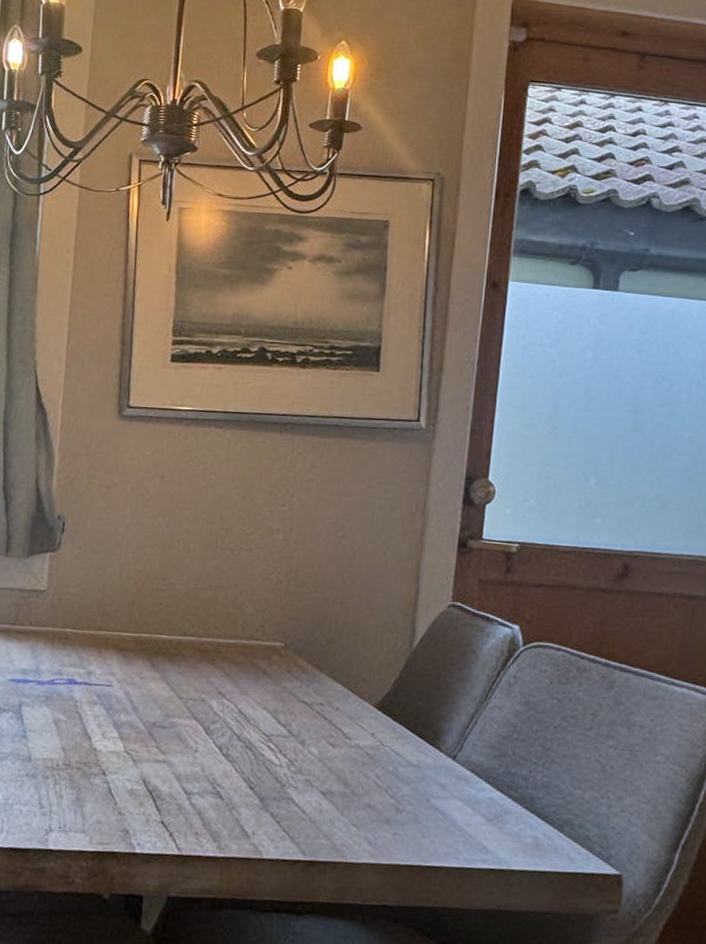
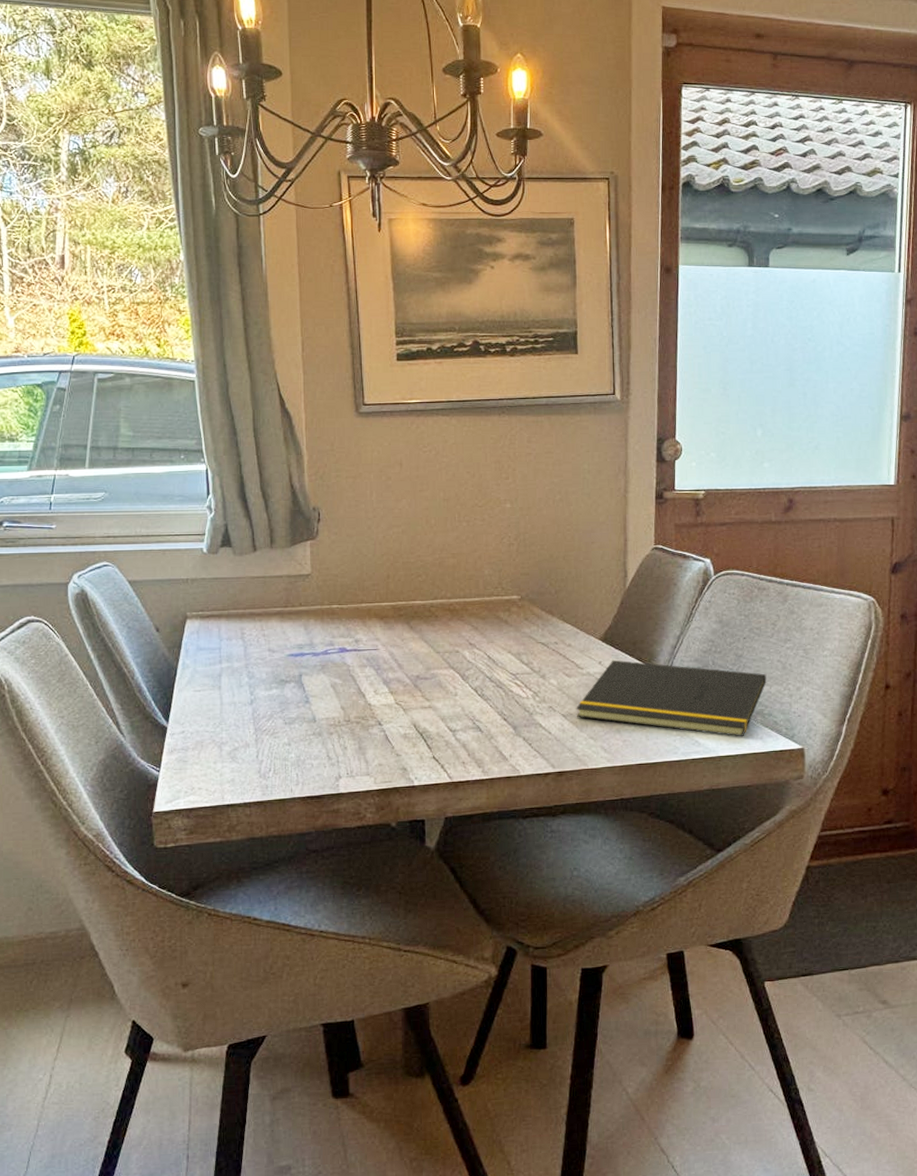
notepad: none [337,733,580,850] -> present [576,660,767,737]

